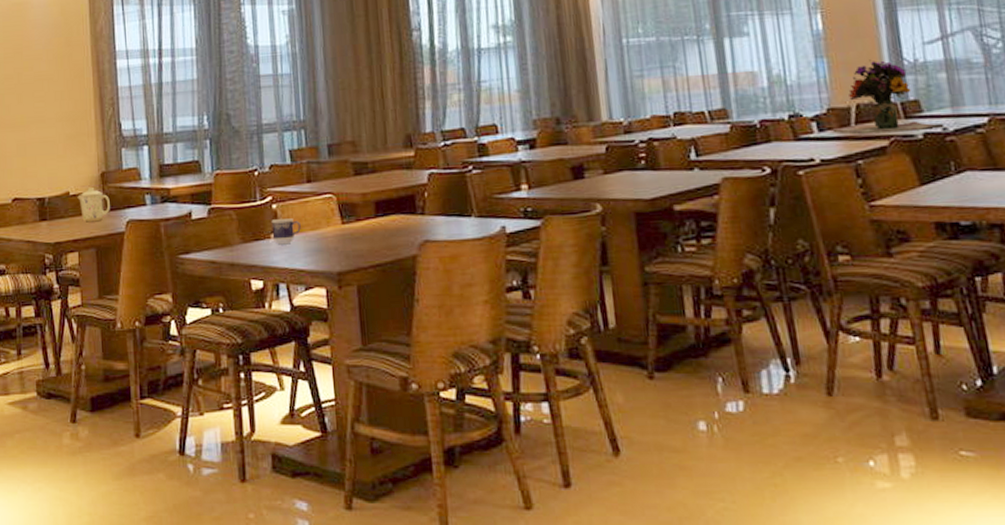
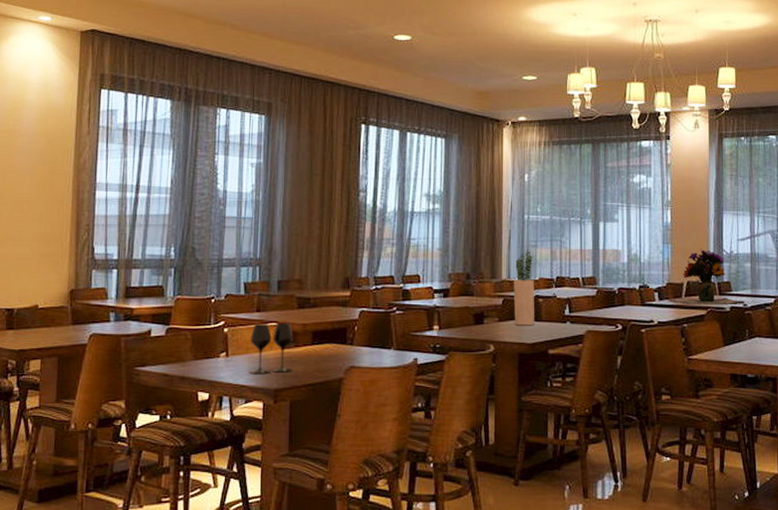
mug: present [77,188,110,222] -> none [45,303,76,334]
cup: present [271,218,301,245] -> none [221,341,247,363]
wine glass: none [303,193,356,255] -> present [250,322,294,374]
vase: none [617,80,652,179] -> present [514,248,535,327]

